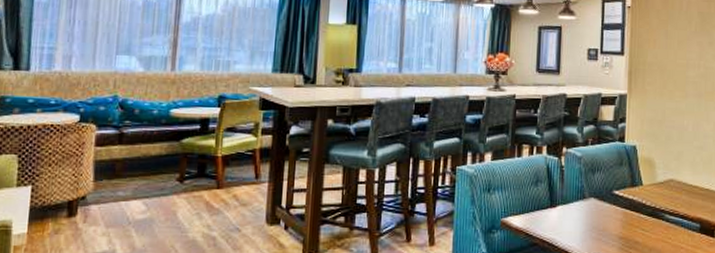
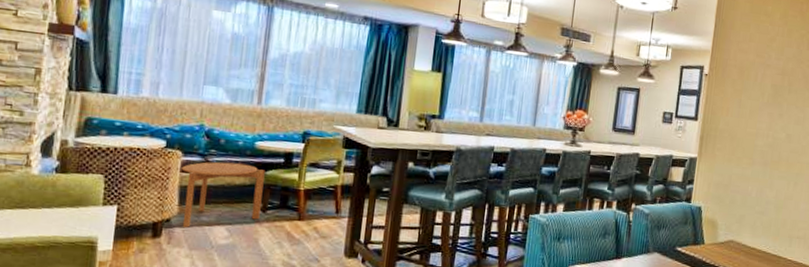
side table: none [96,133,181,204] -> present [181,161,265,227]

